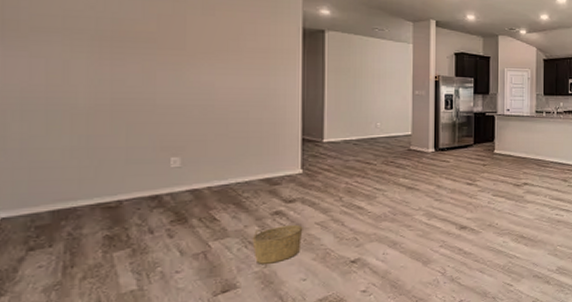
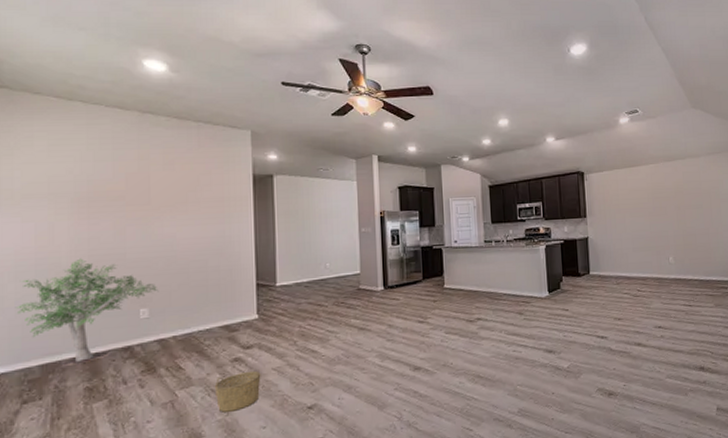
potted tree: none [22,100,193,212] -> present [16,258,159,365]

